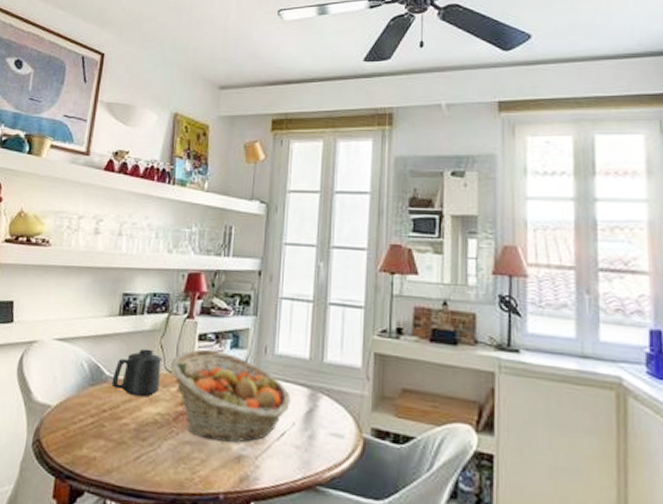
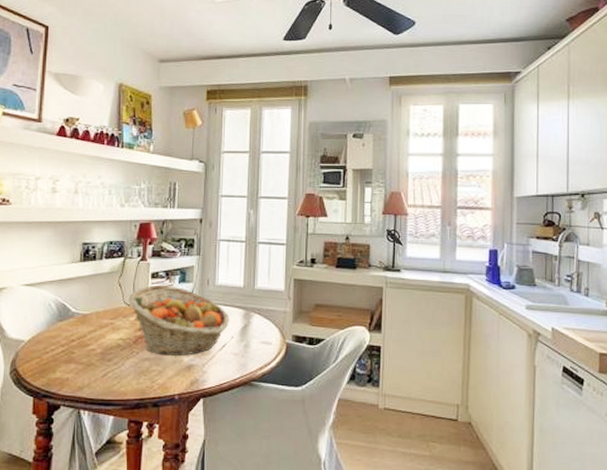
mug: present [111,348,163,397] -> none [78,288,121,327]

